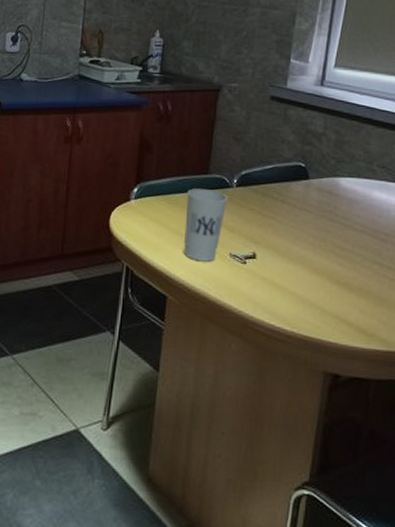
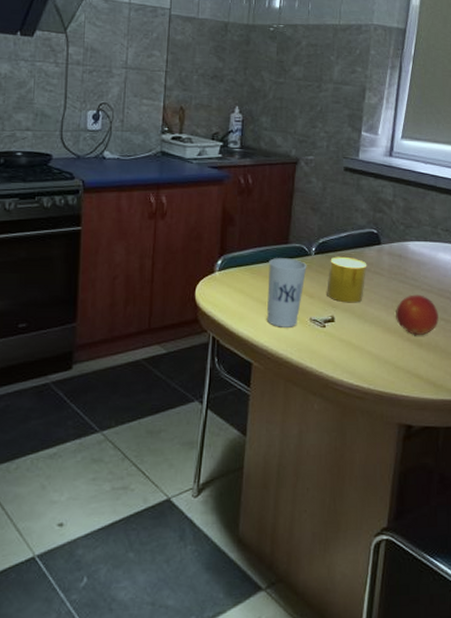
cup: none [248,190,294,240] -> present [327,256,367,303]
fruit: none [324,234,372,279] -> present [396,294,439,336]

